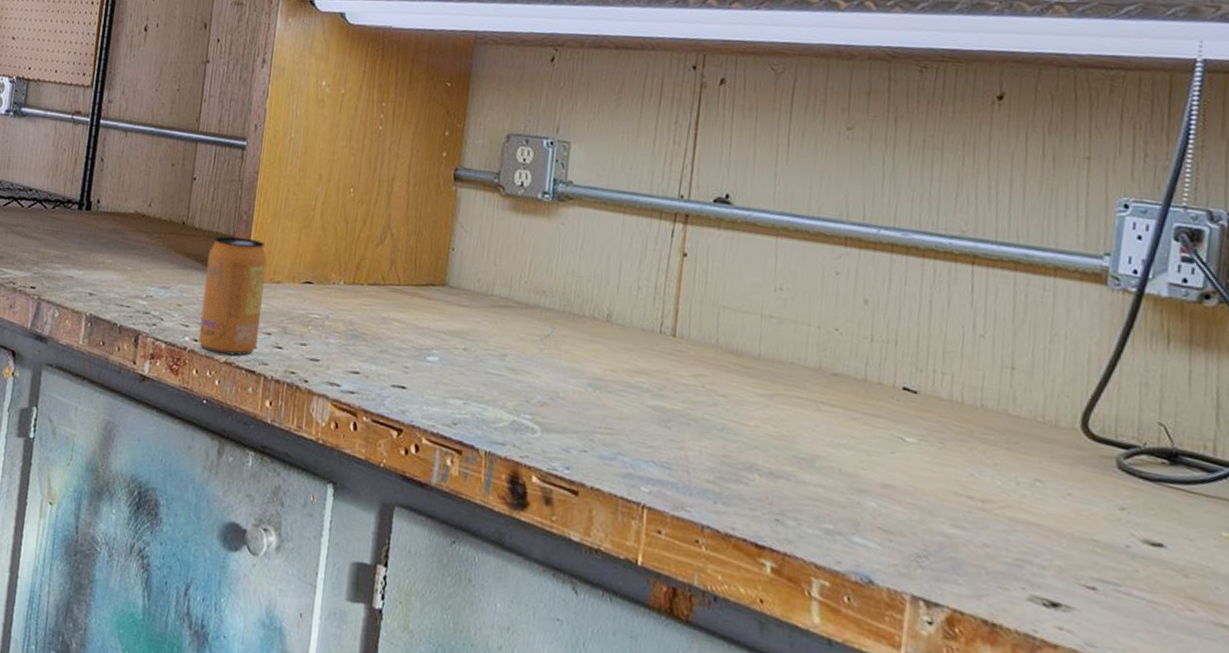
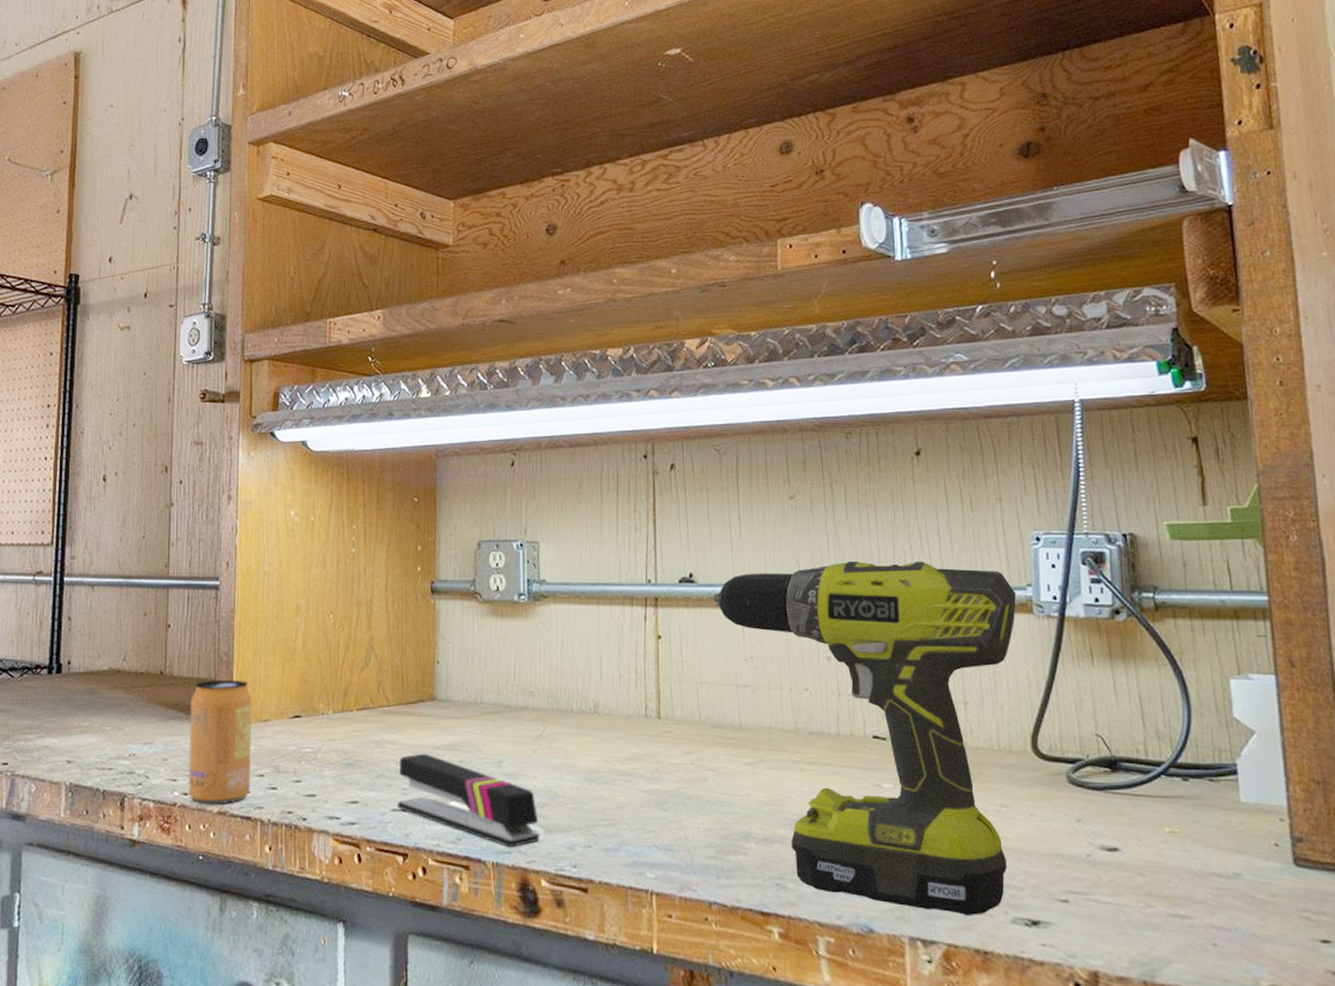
stapler: none [397,335,537,440] -> present [397,753,539,847]
power drill: none [748,202,1091,586] -> present [713,561,1017,915]

